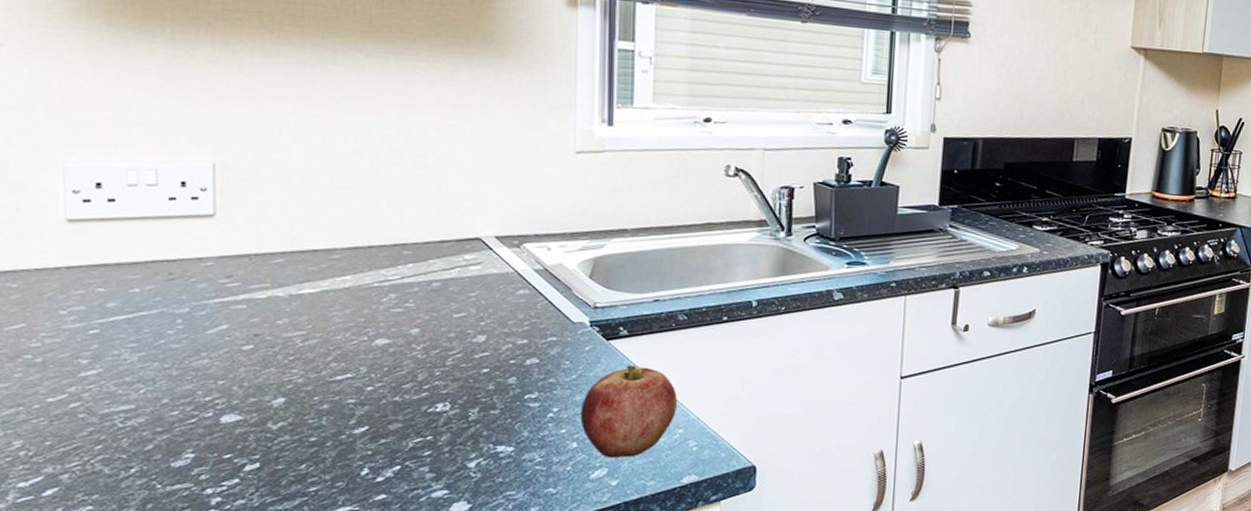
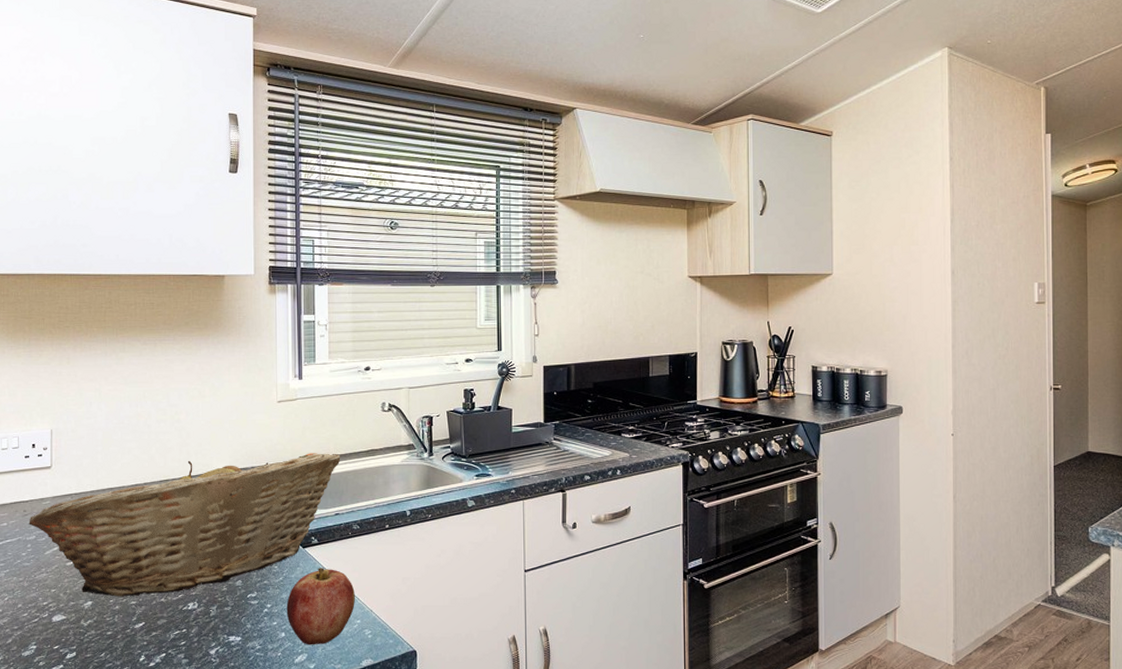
fruit basket: none [177,220,665,393] -> present [29,453,341,597]

